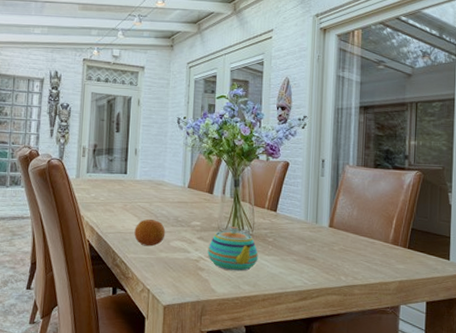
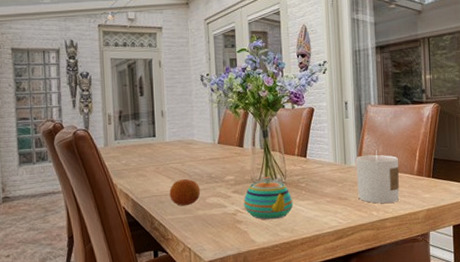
candle: none [327,212,374,269] -> present [355,150,400,204]

